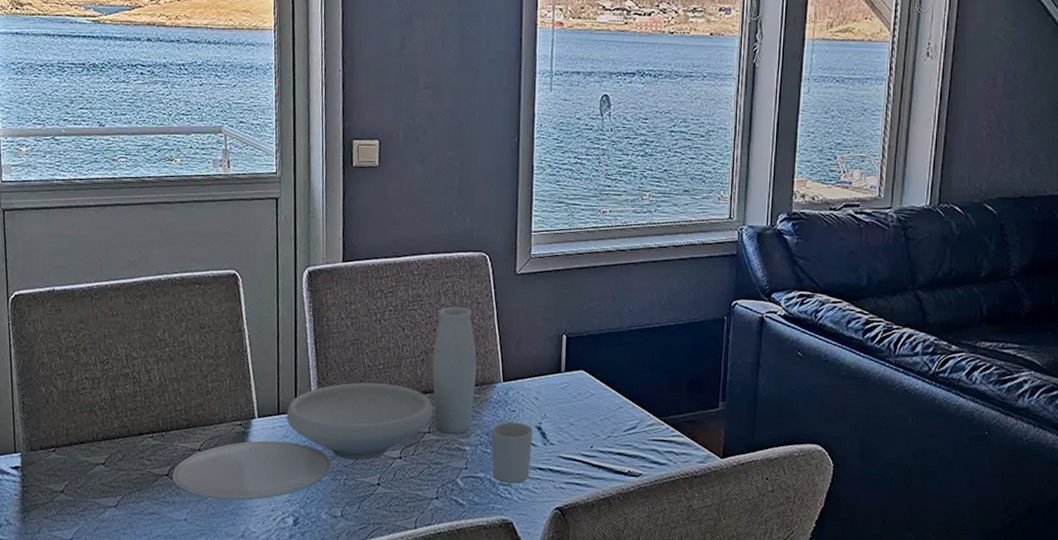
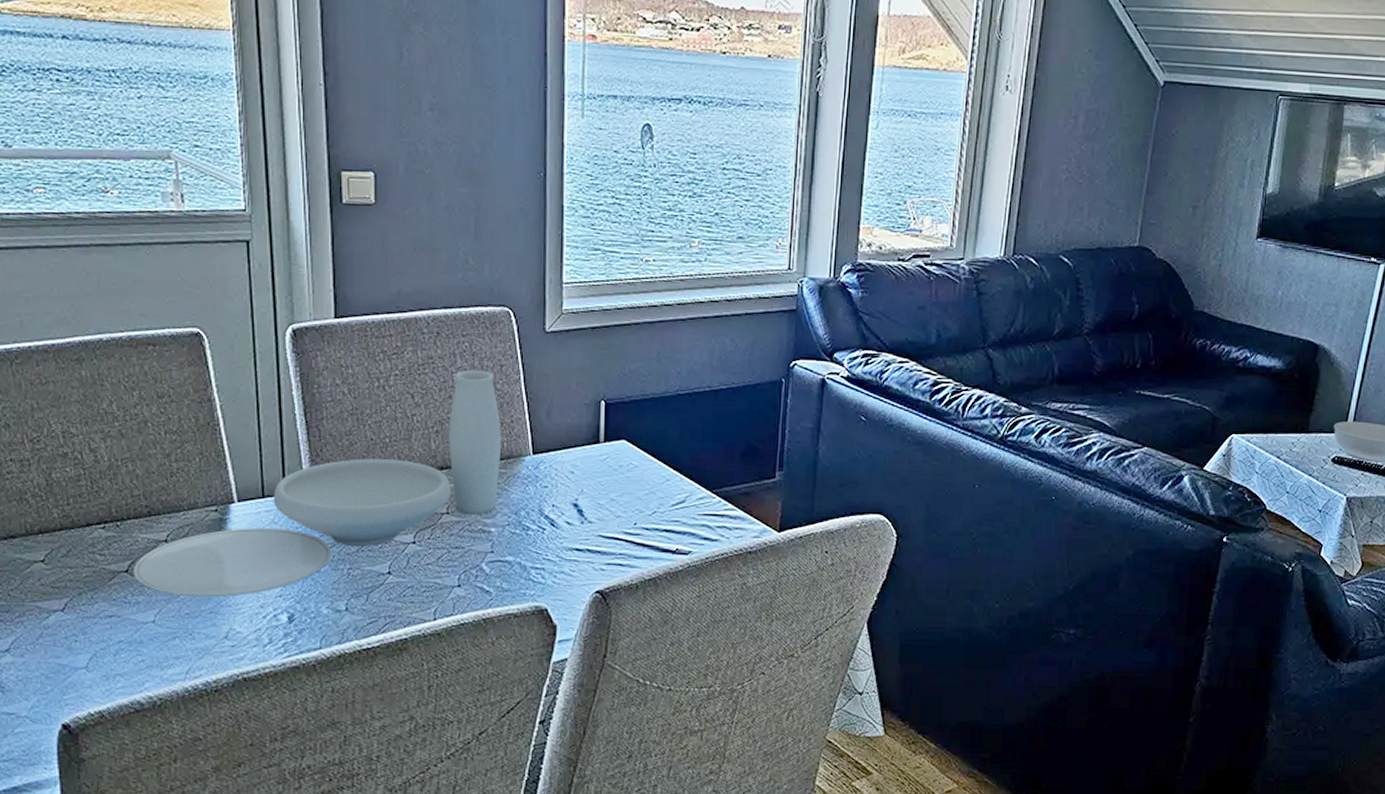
mug: present [491,421,533,484] -> none [520,499,568,567]

